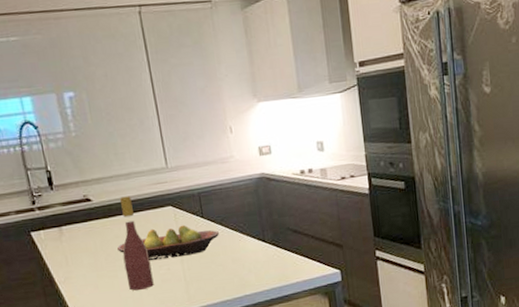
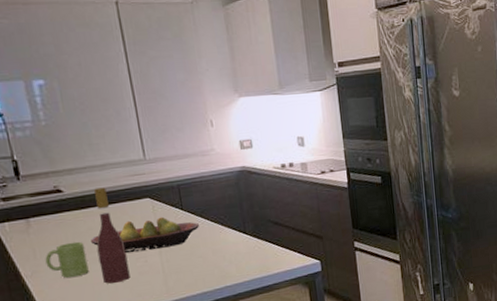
mug: none [76,249,116,284] -> present [45,241,89,278]

